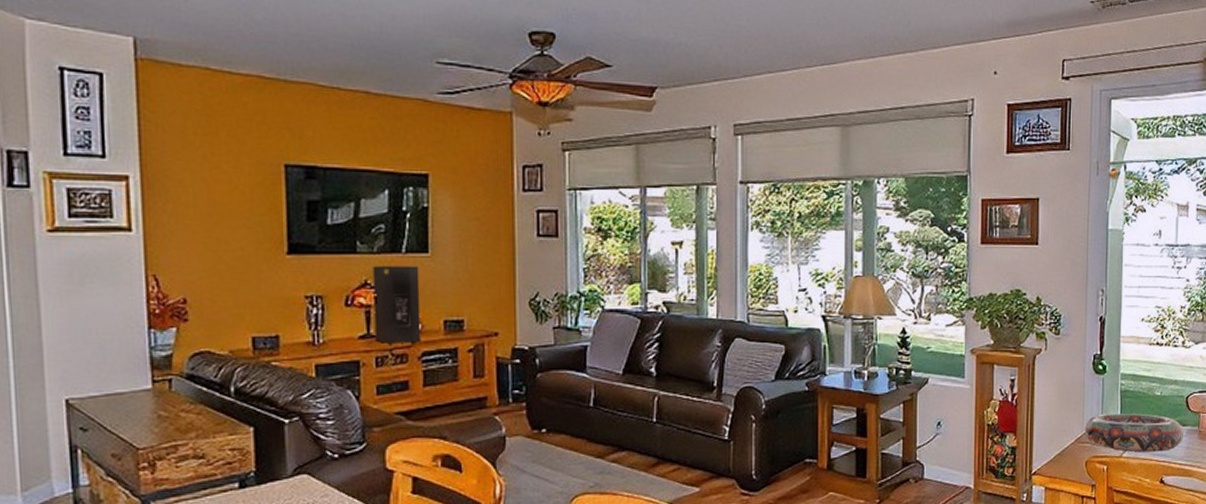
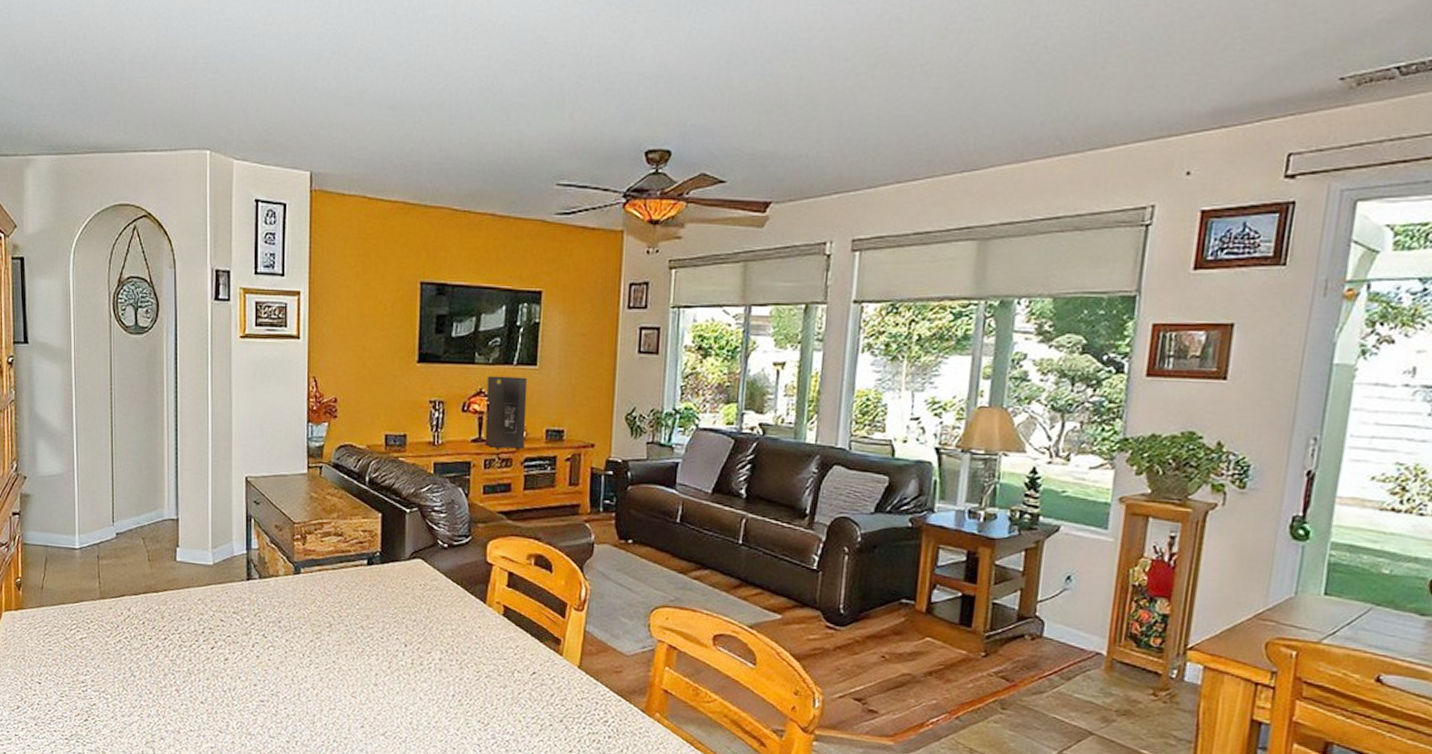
decorative bowl: present [1084,413,1183,453] -> none [1268,588,1421,644]

